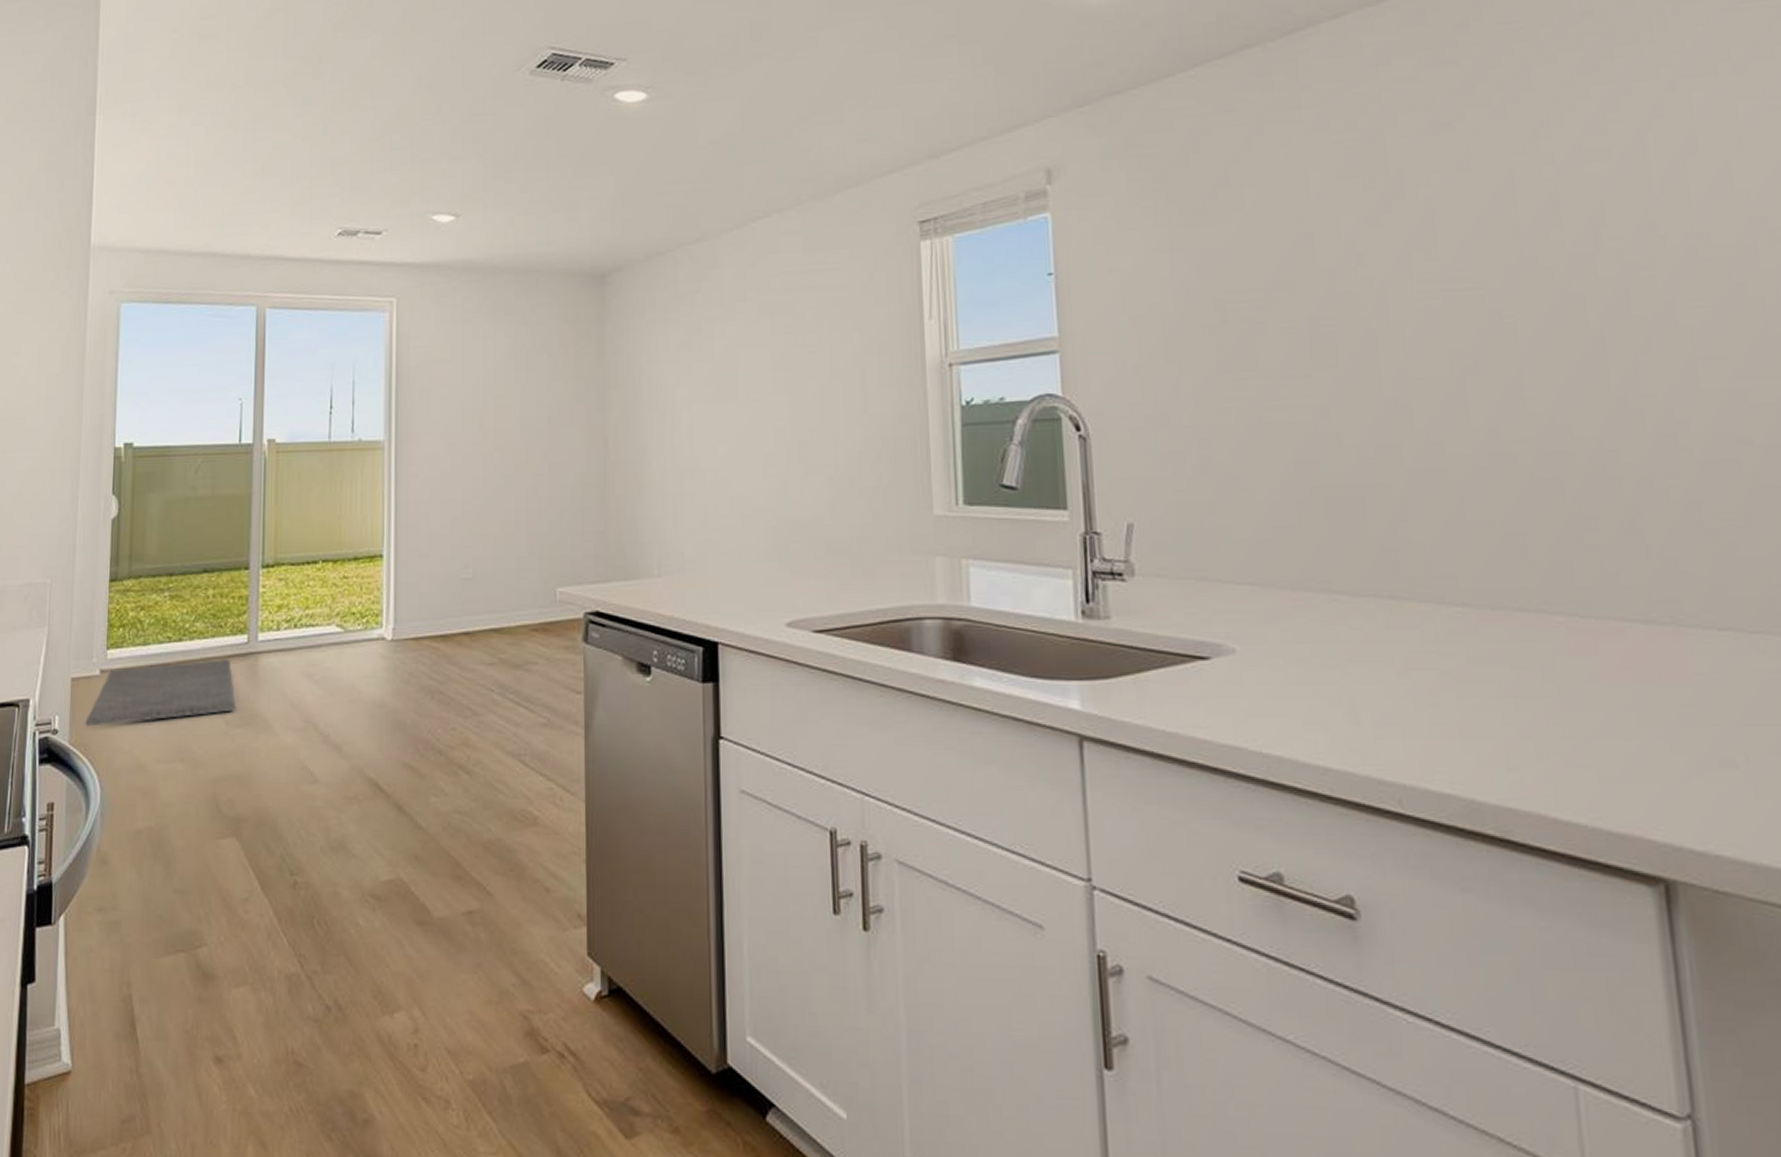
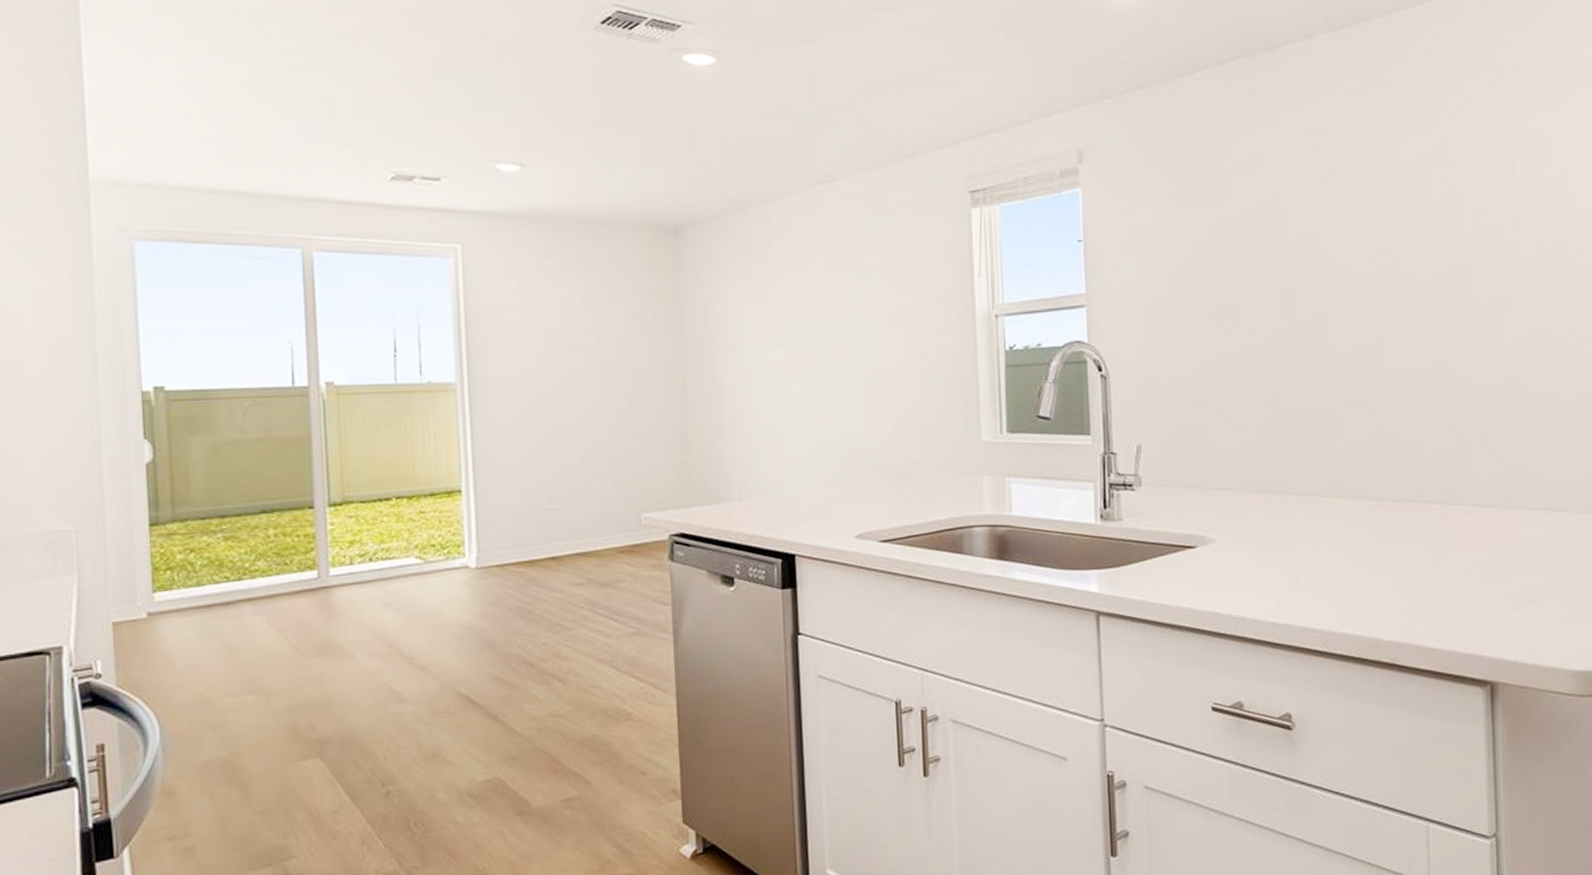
rug: present [85,659,236,727] -> none [134,594,309,669]

